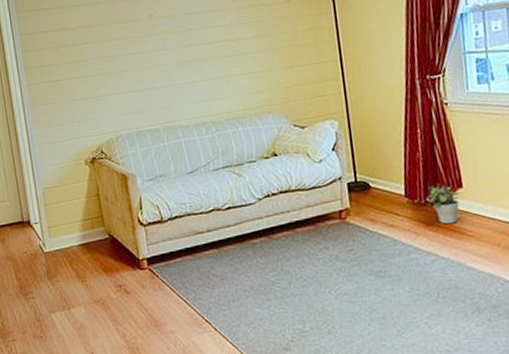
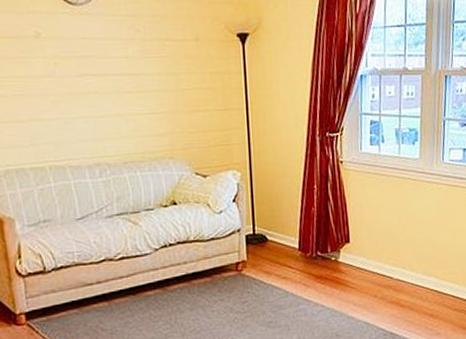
potted plant: present [428,184,460,224] -> none [319,238,346,277]

